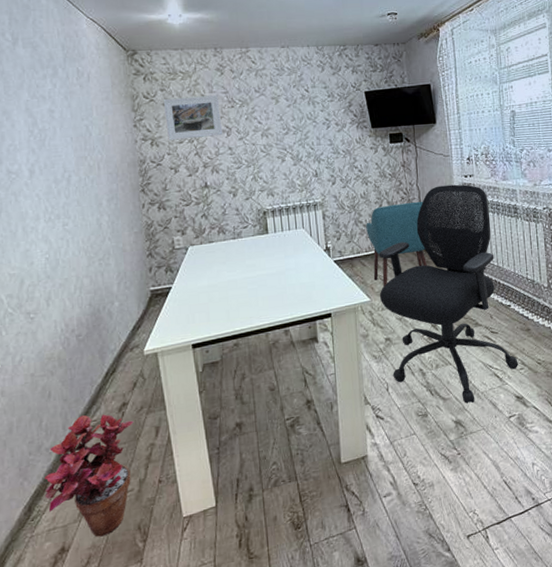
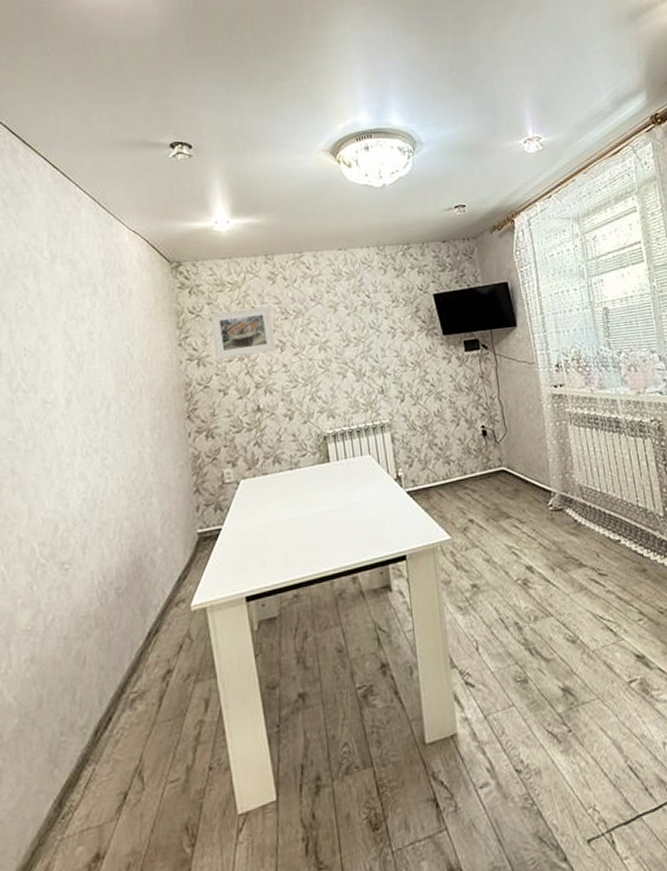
potted plant: present [44,414,134,537] -> none [77,684,180,841]
chair: present [366,201,428,288] -> none [442,417,517,522]
chair: present [378,184,518,404] -> none [458,396,636,665]

